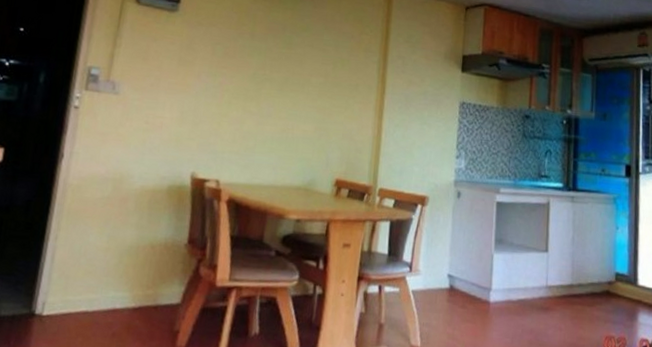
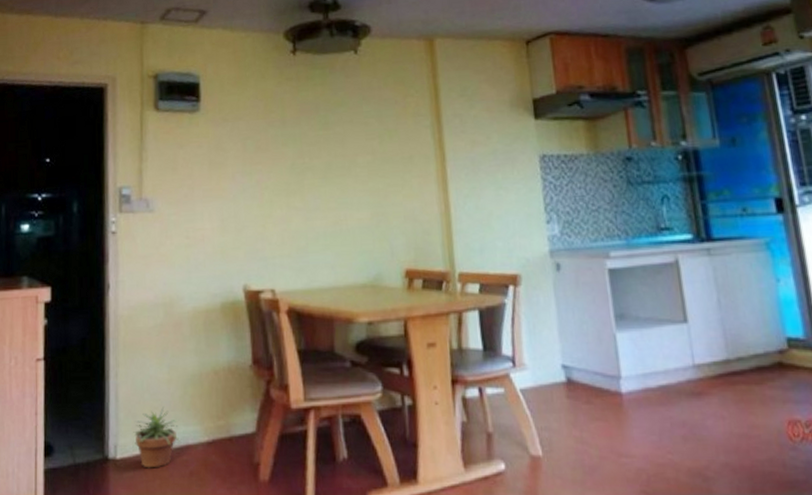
potted plant: none [60,272,111,327] -> present [132,406,180,468]

